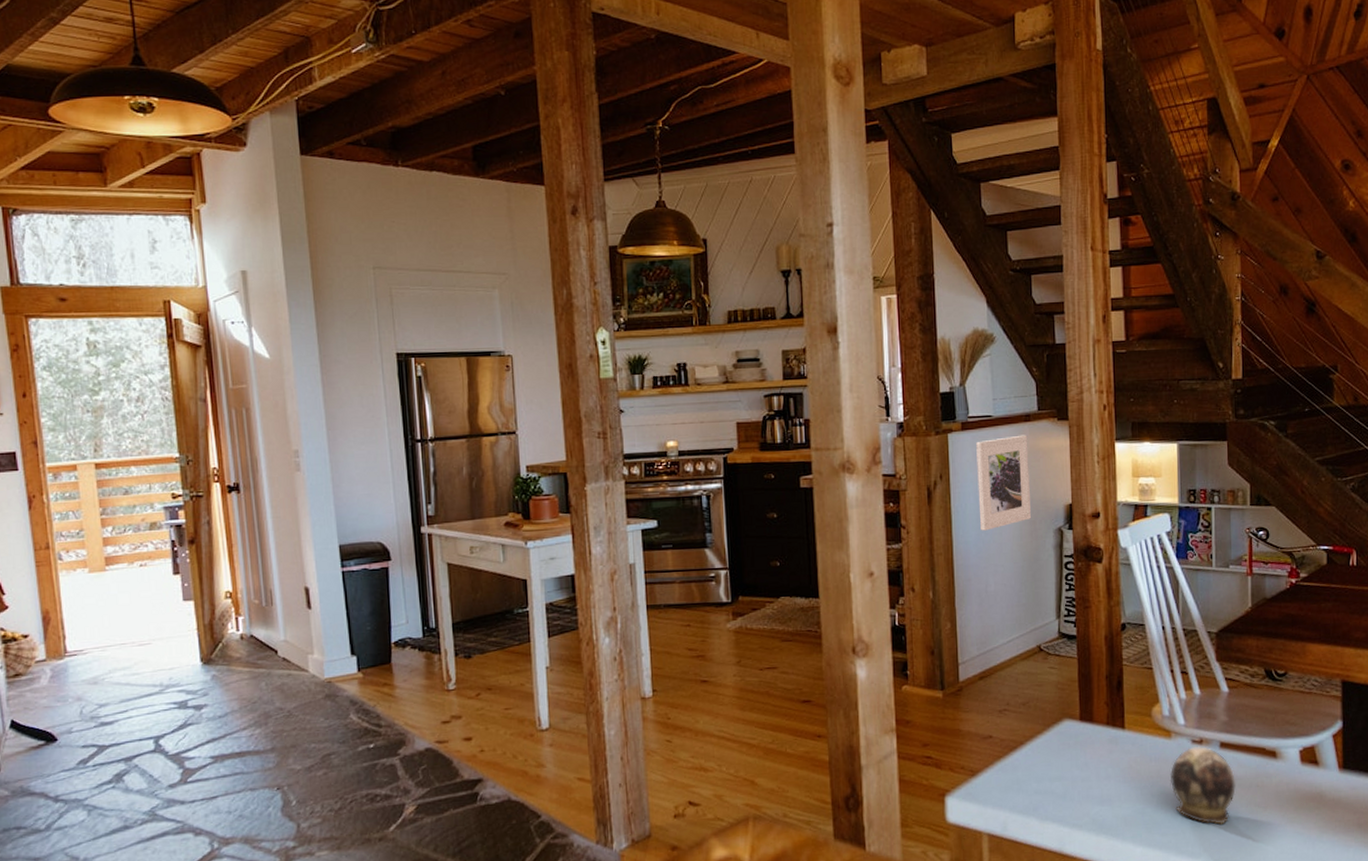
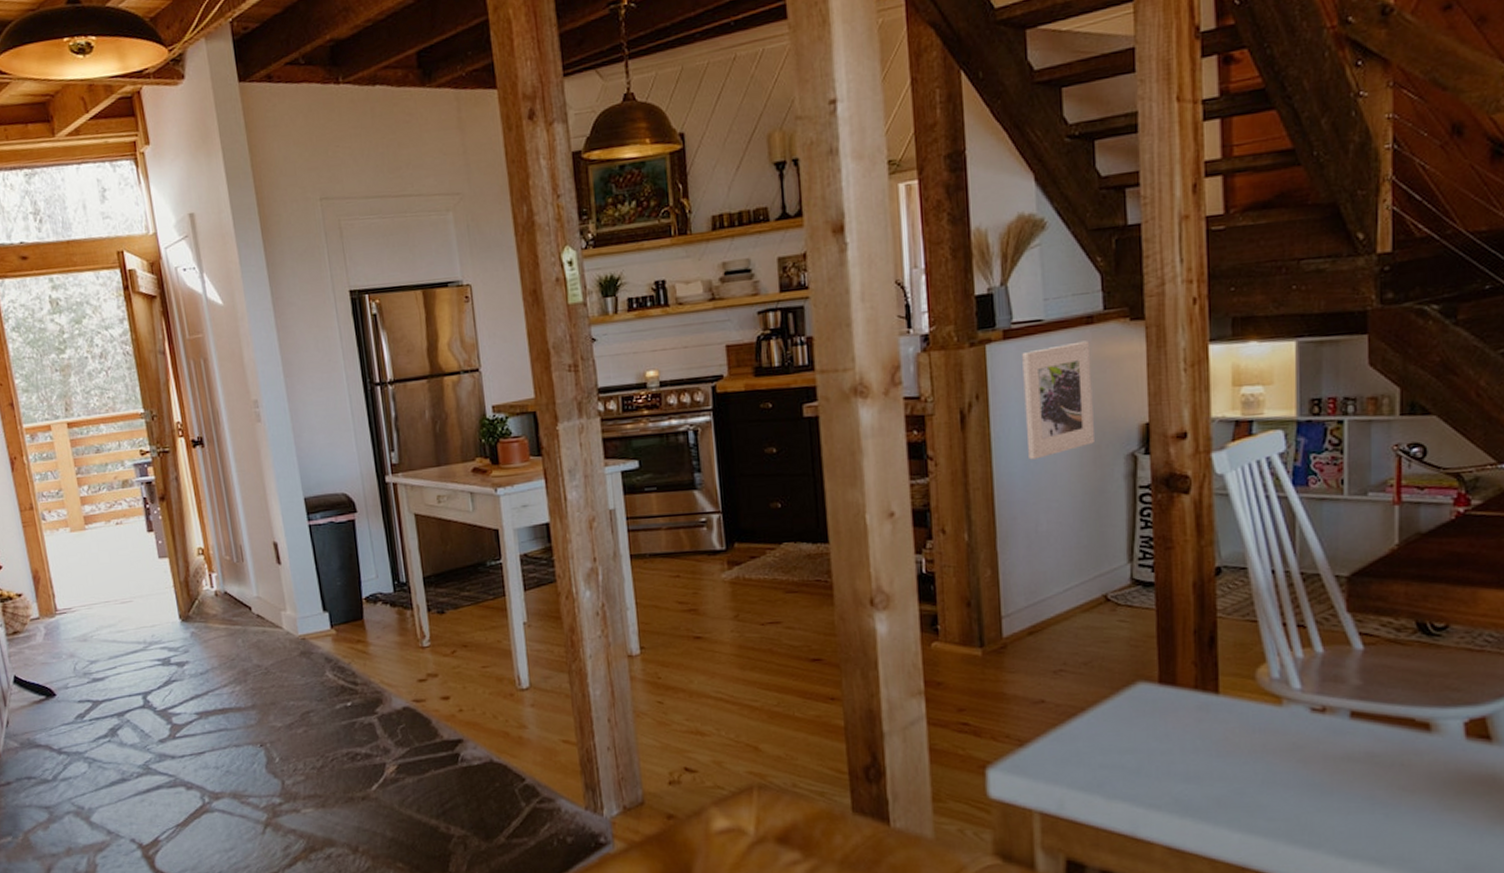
decorative egg: present [1169,747,1236,825] -> none [1279,716,1371,810]

